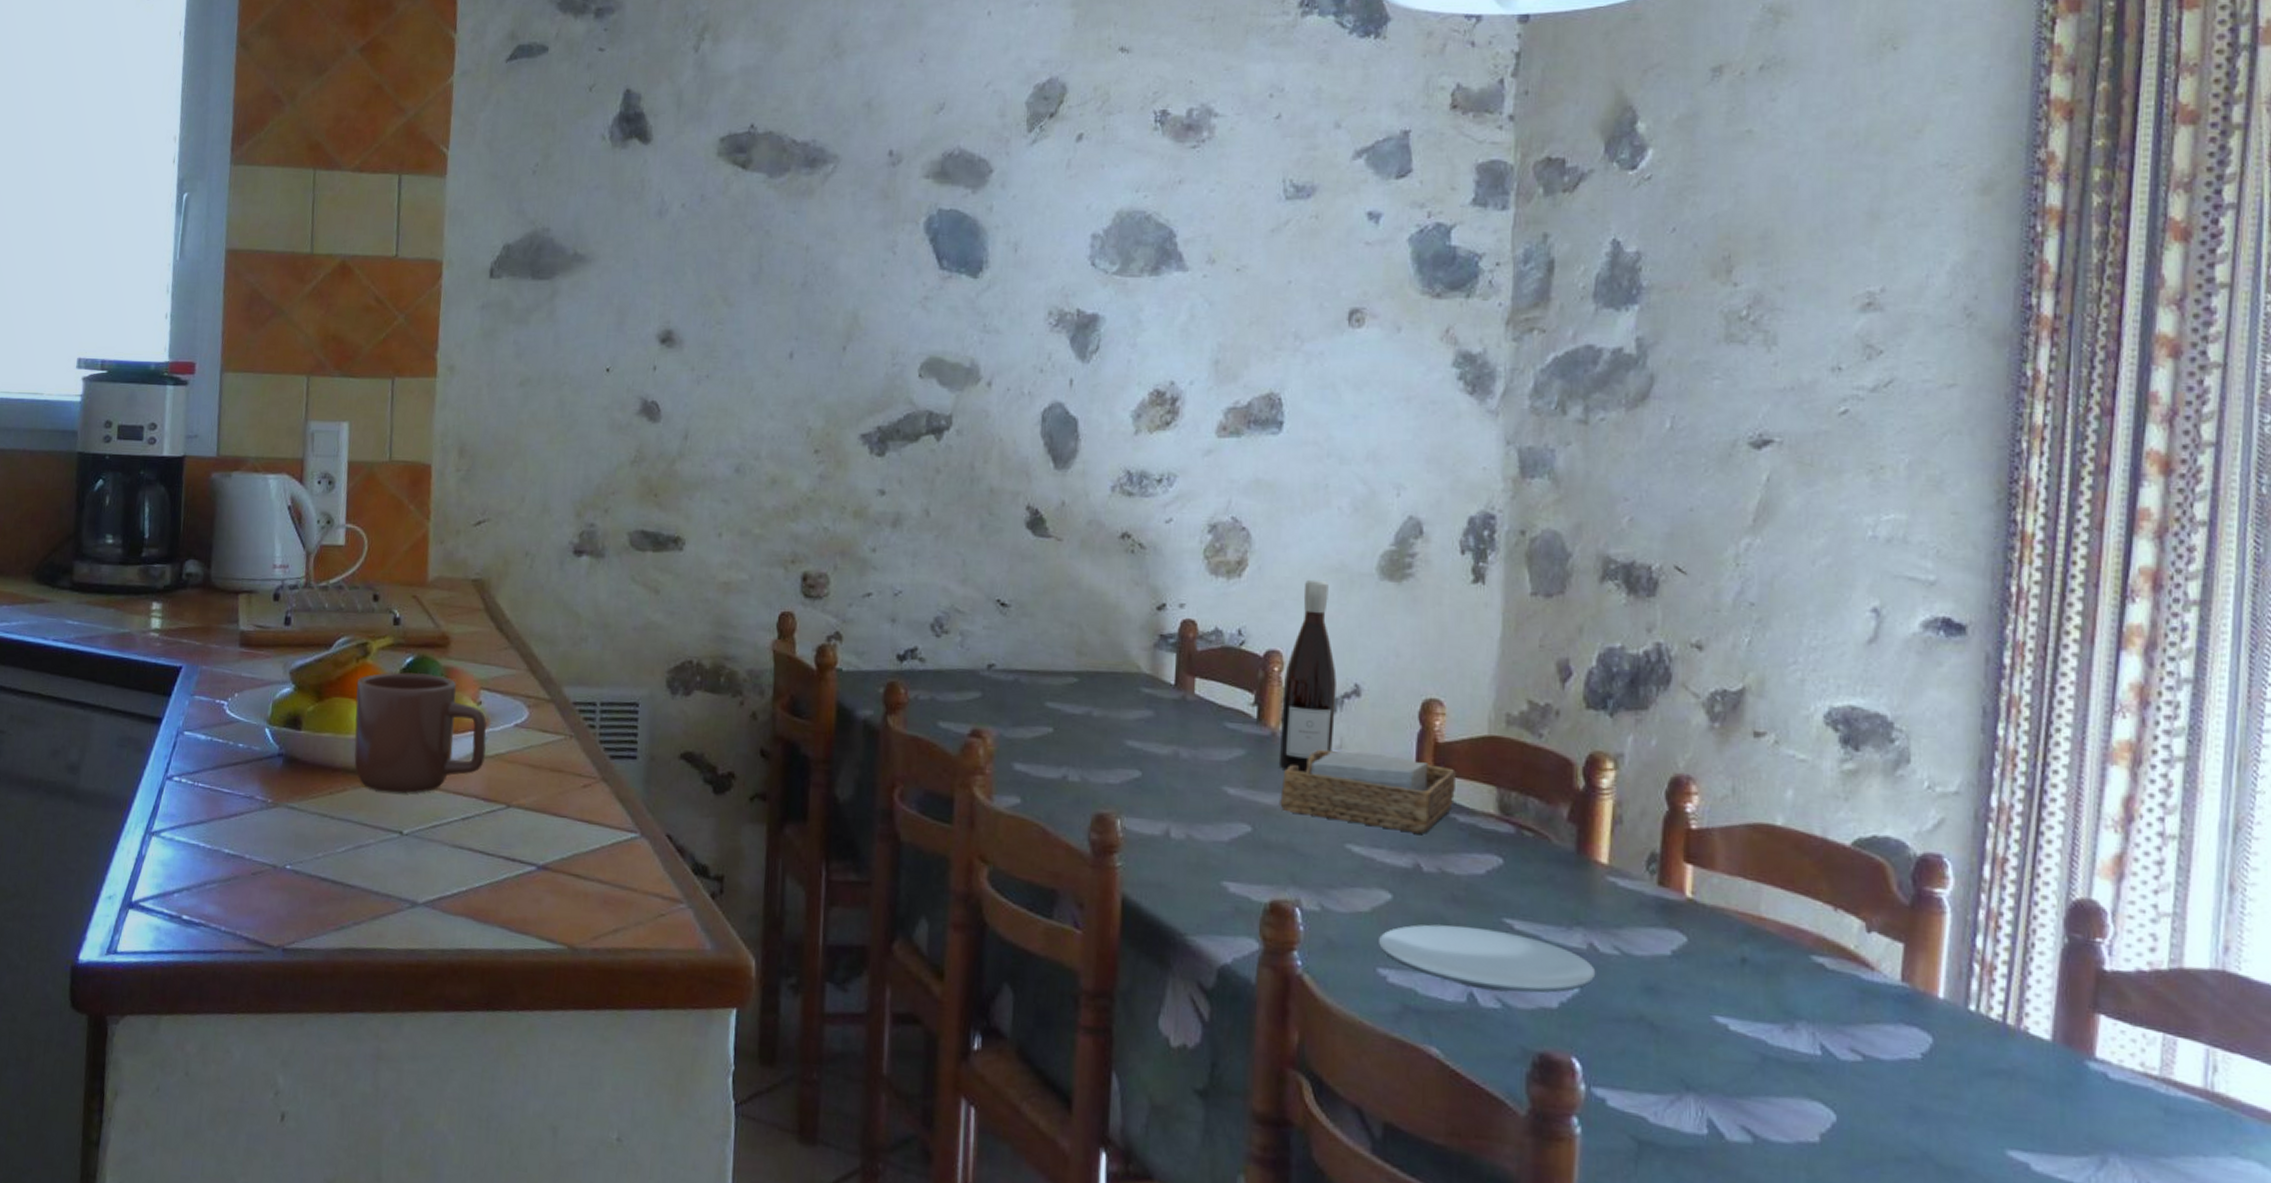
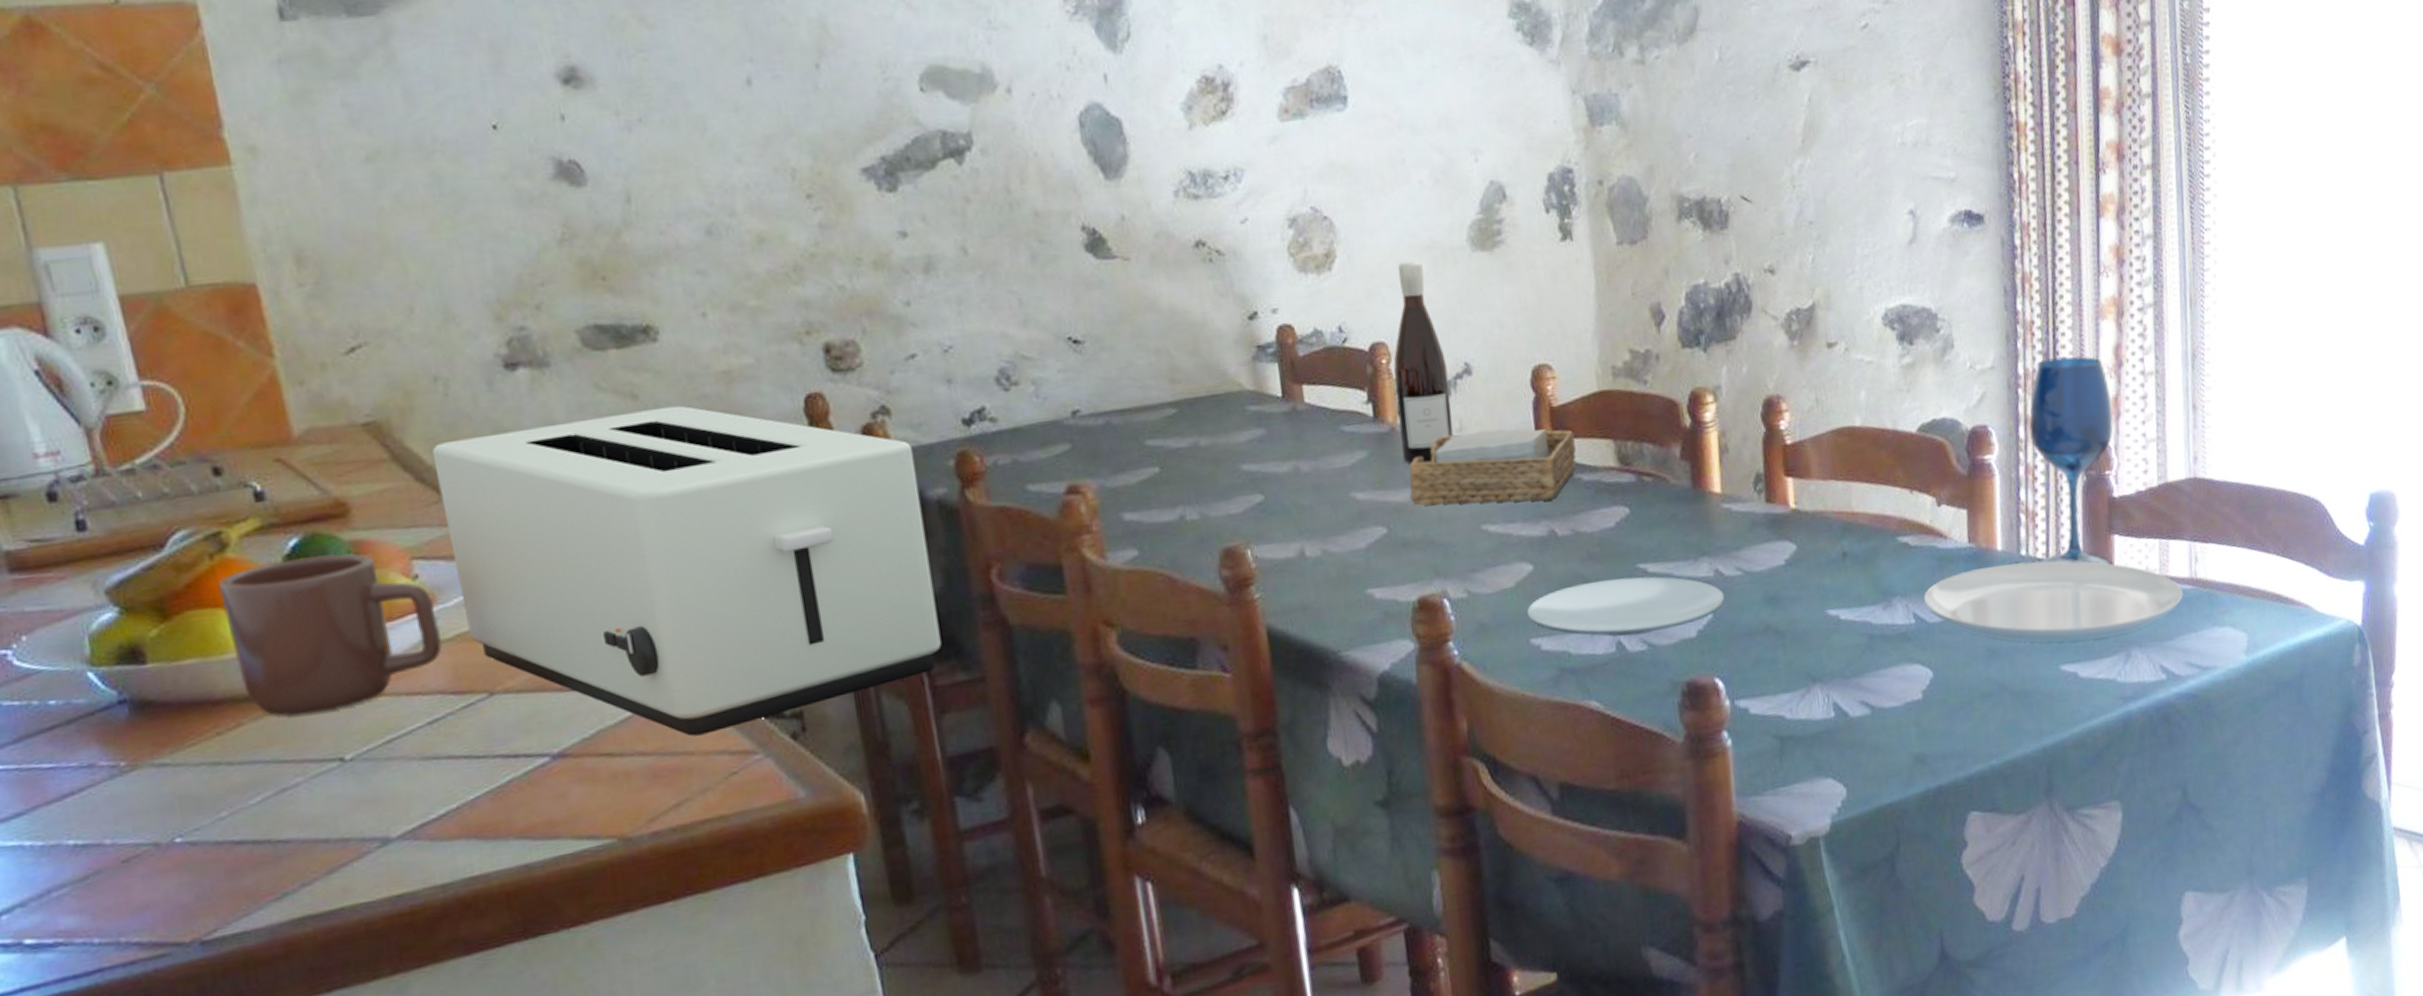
toaster: none [504,603,854,877] -> present [432,405,942,736]
plate: none [1835,1012,2191,1134] -> present [1923,560,2183,643]
wineglass: none [1993,795,2114,1048] -> present [2029,355,2114,565]

